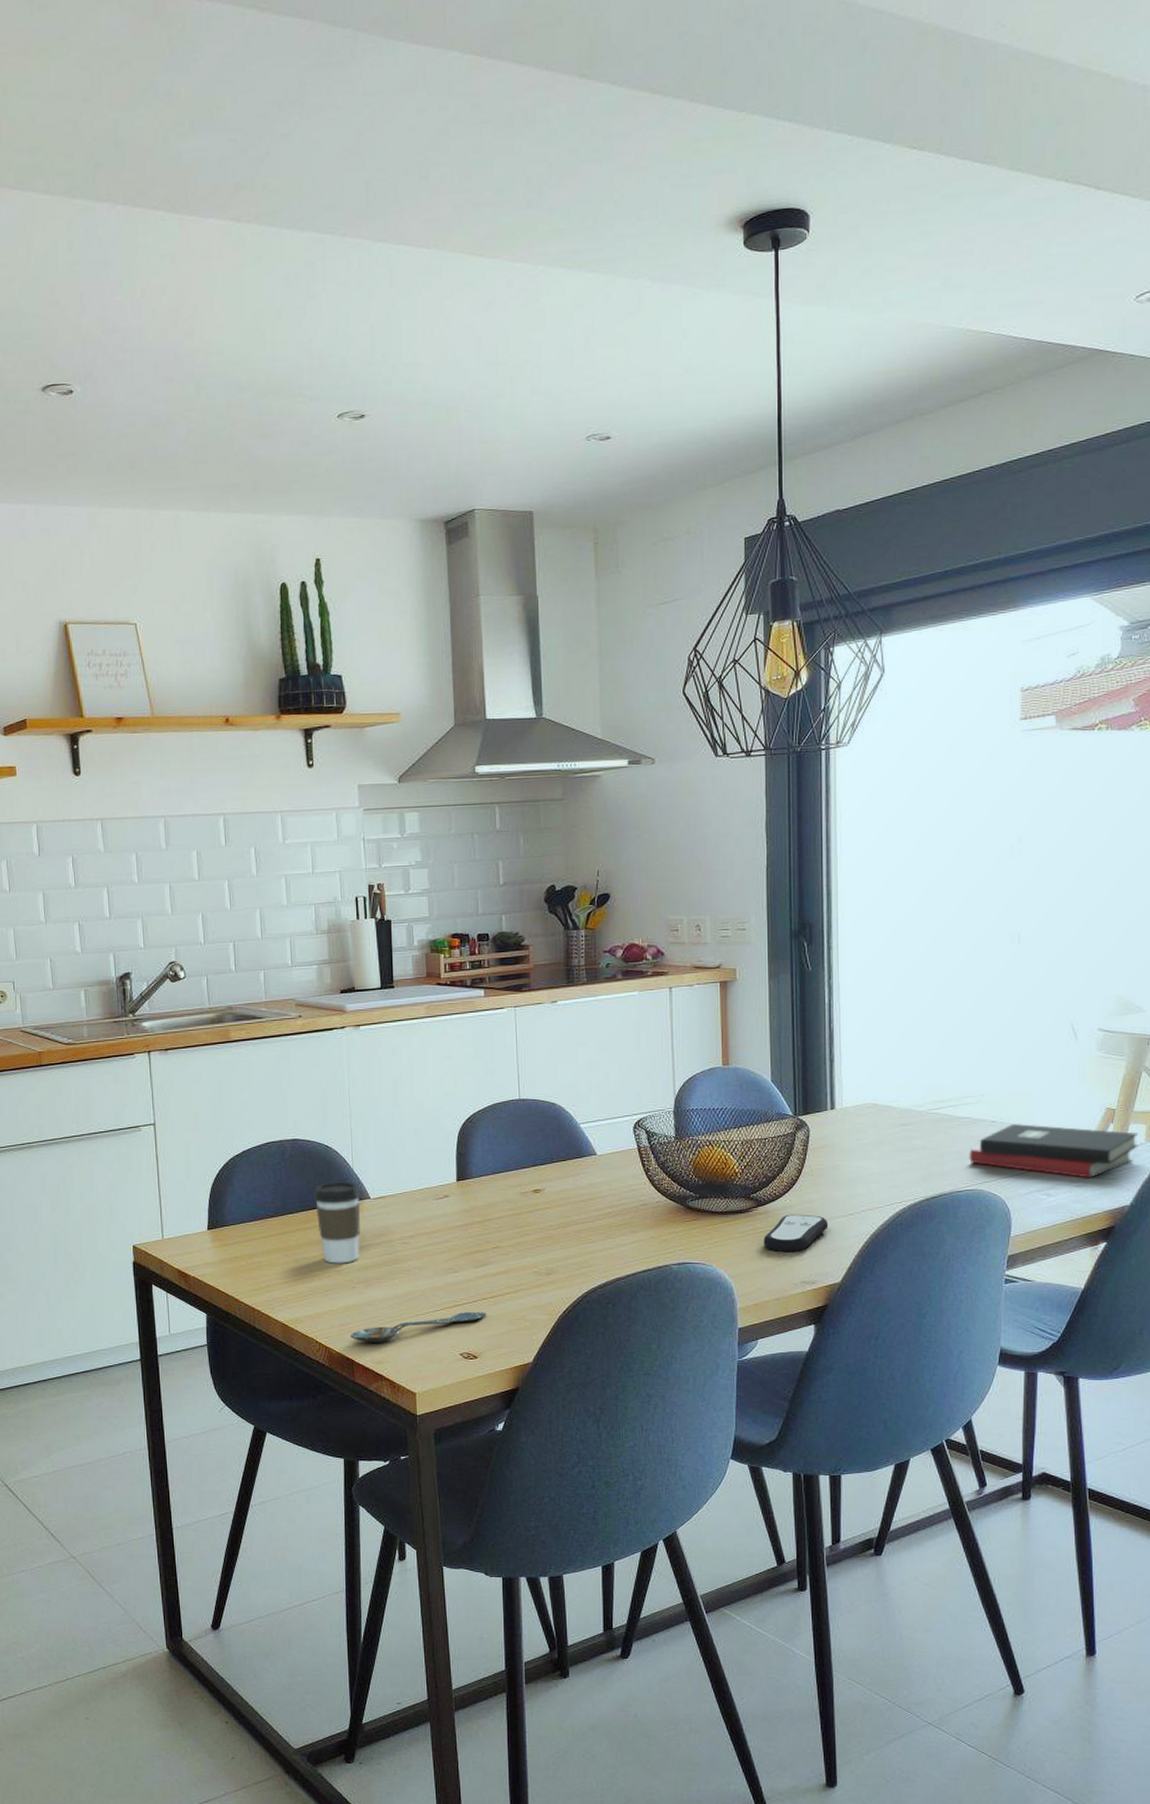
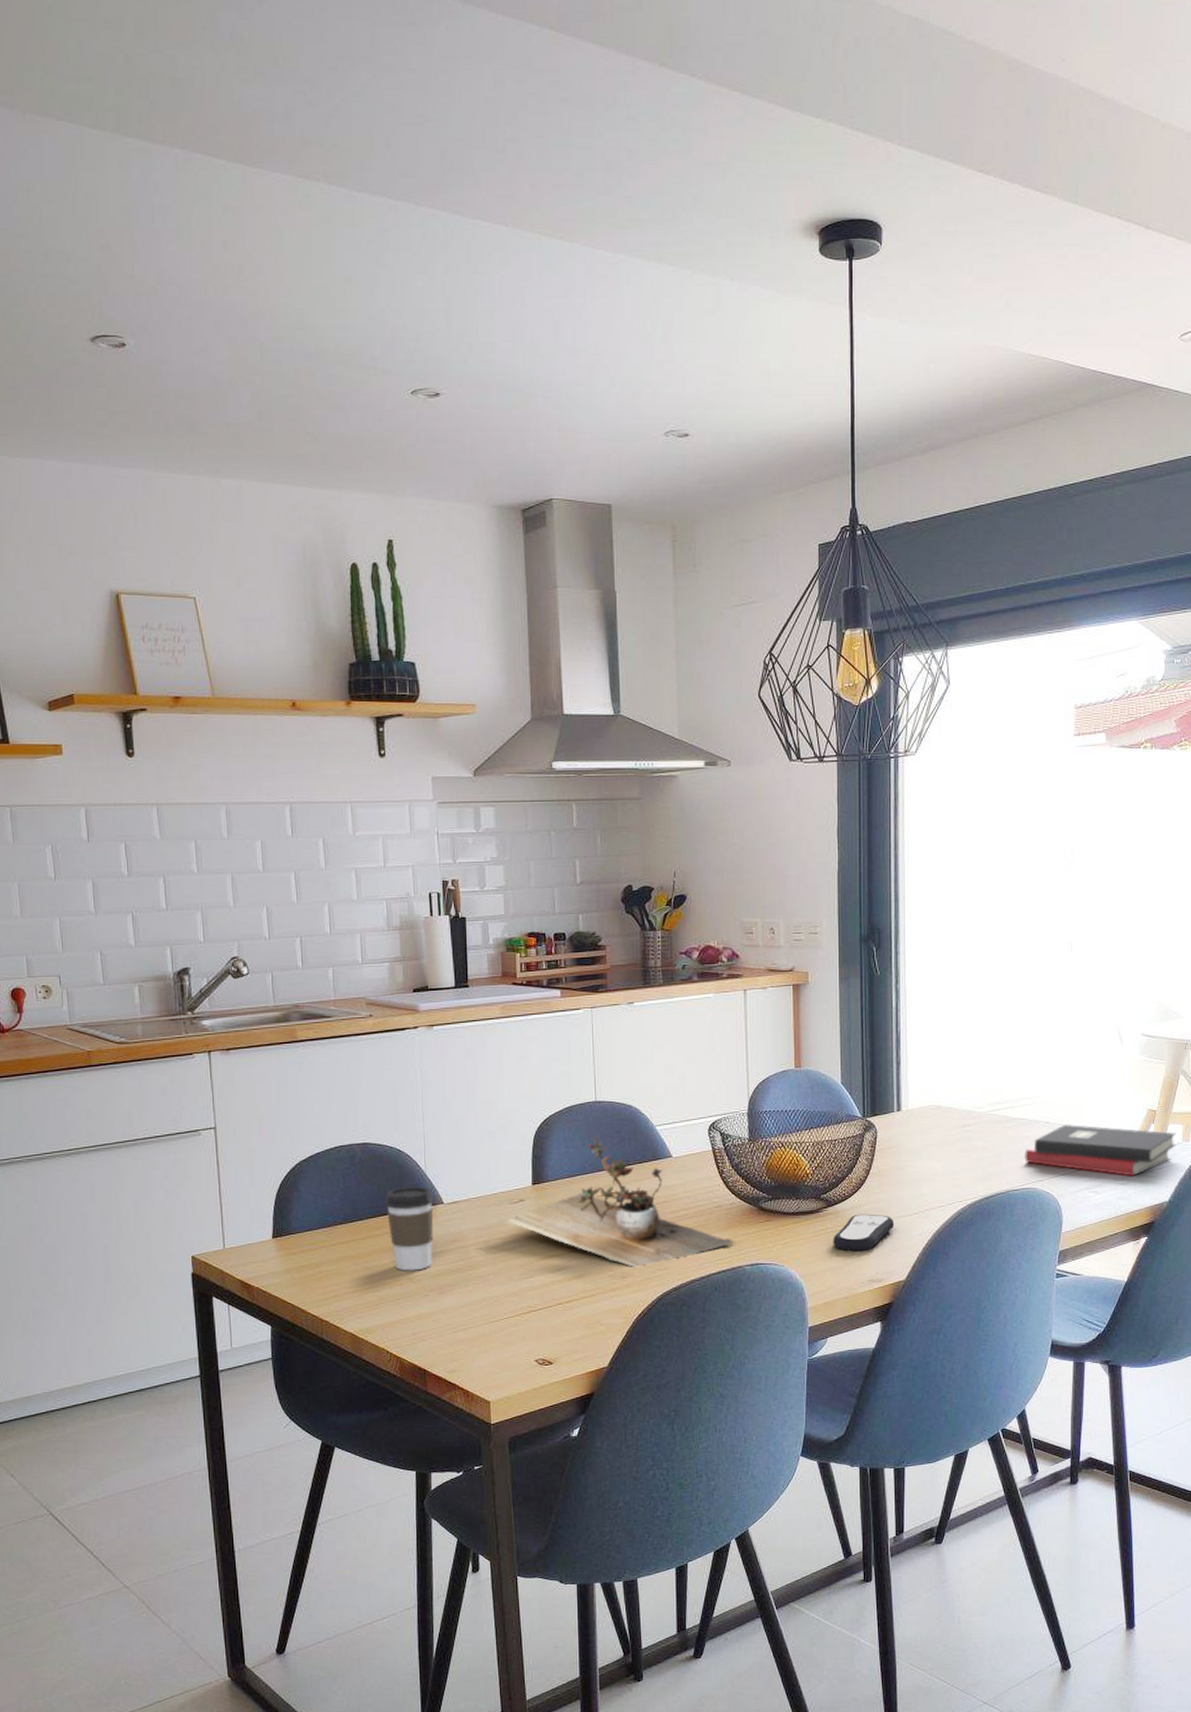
spoon: present [350,1311,487,1344] -> none [422,1317,562,1352]
succulent plant: none [428,1135,663,1265] -> present [503,1138,736,1268]

